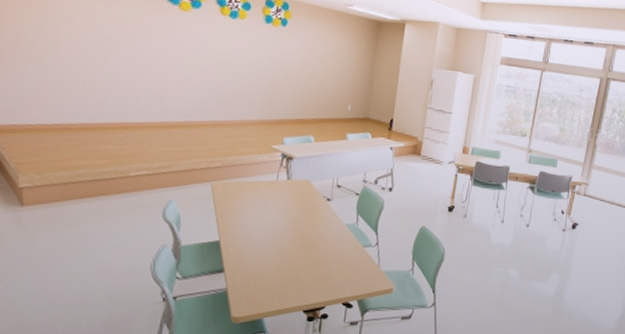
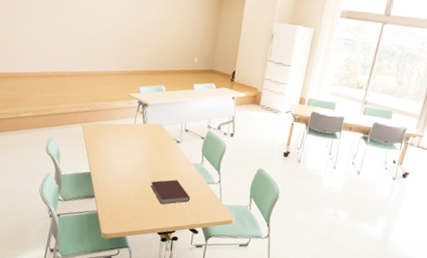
notebook: none [295,243,344,276] -> present [151,179,191,205]

